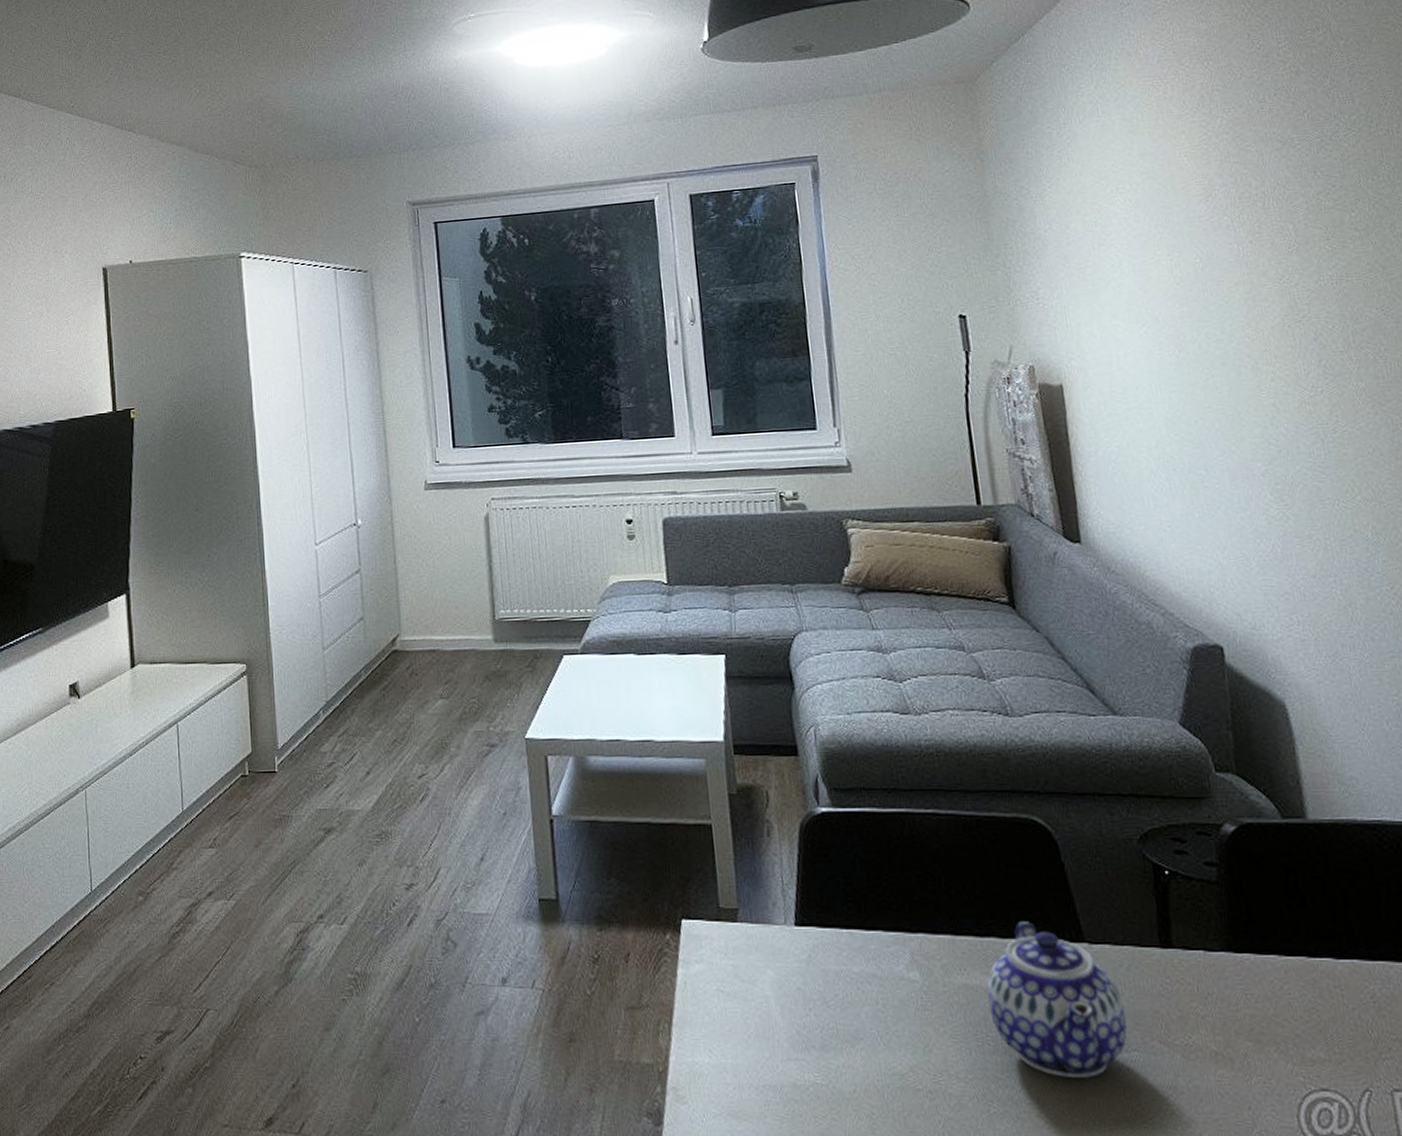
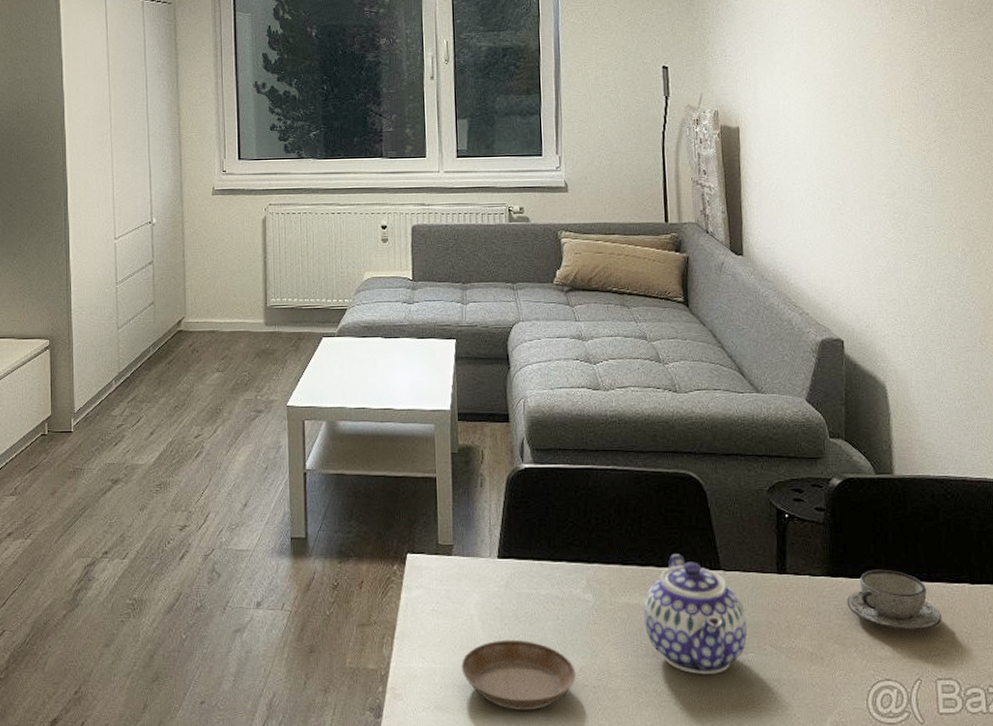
saucer: none [758,1029,906,1120] -> present [461,639,576,710]
teacup: none [1257,943,1393,1025] -> present [846,569,942,631]

